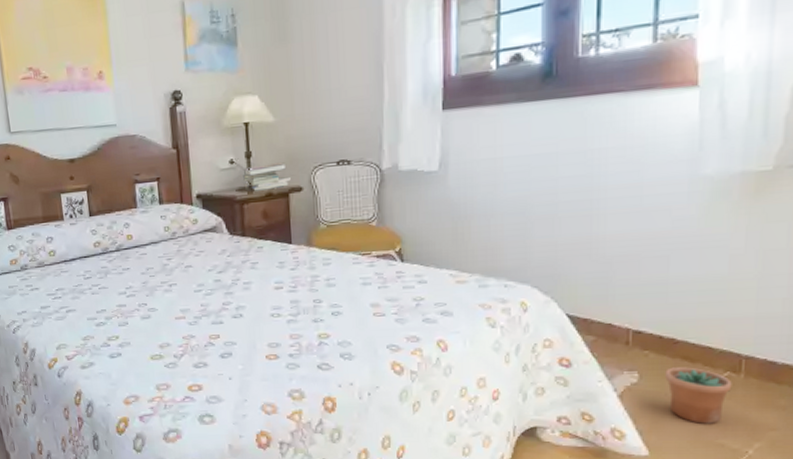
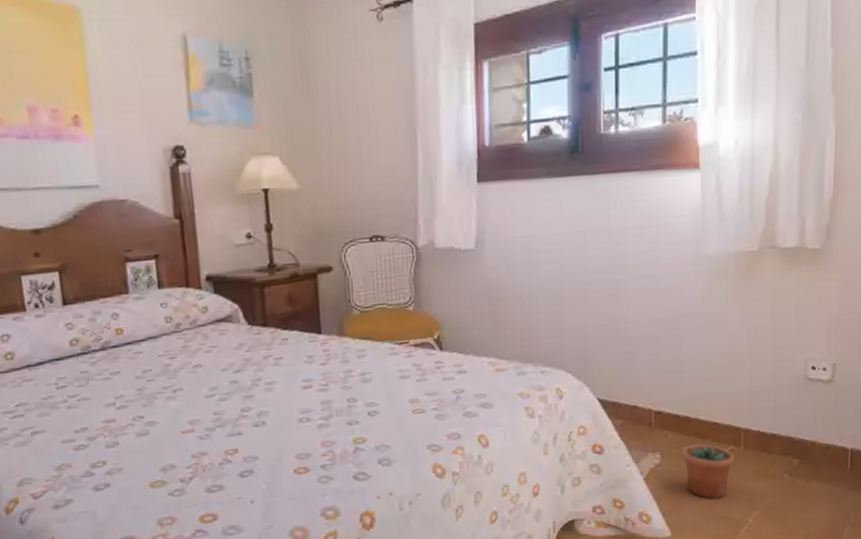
books: present [243,162,291,193] -> none [263,237,319,273]

